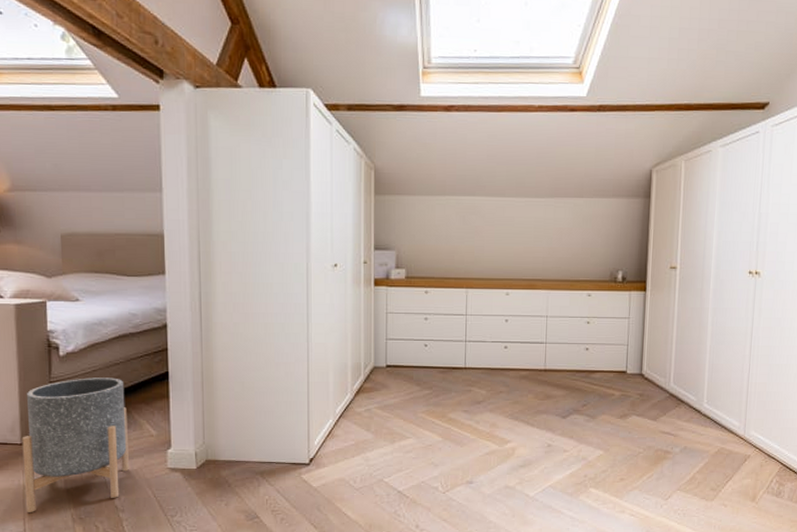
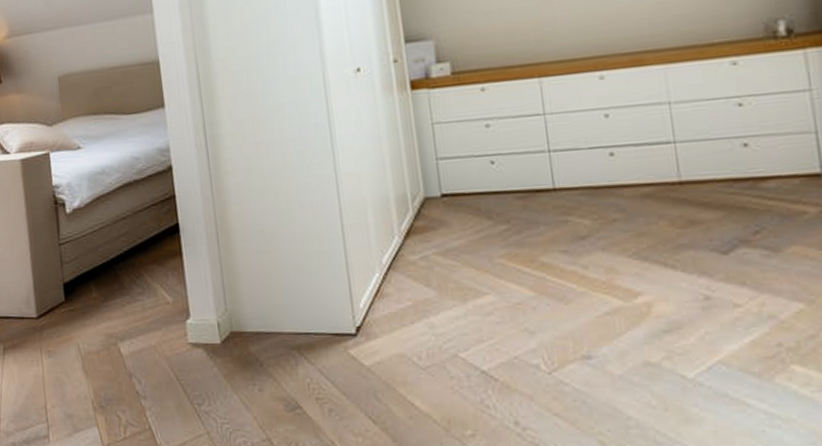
planter: present [22,378,129,514] -> none [37,234,147,400]

